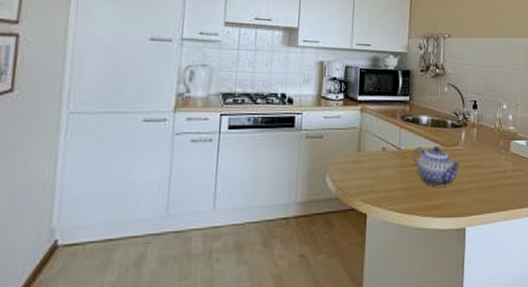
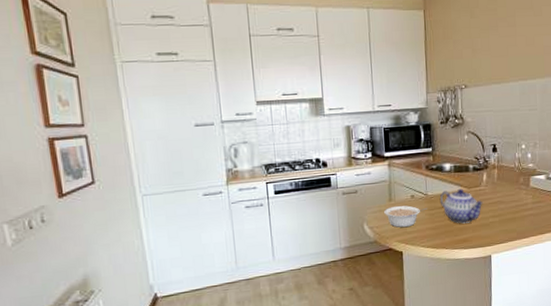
legume: none [351,159,399,185] -> present [384,205,427,228]

